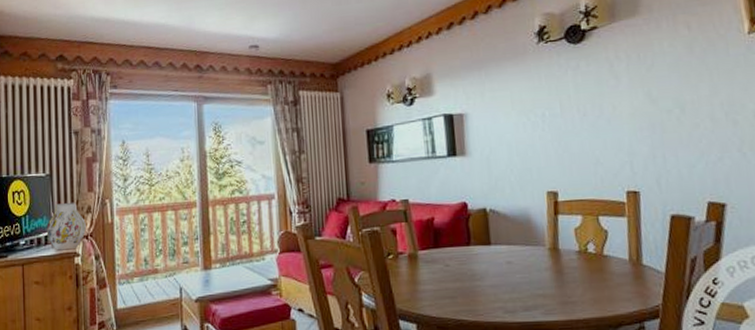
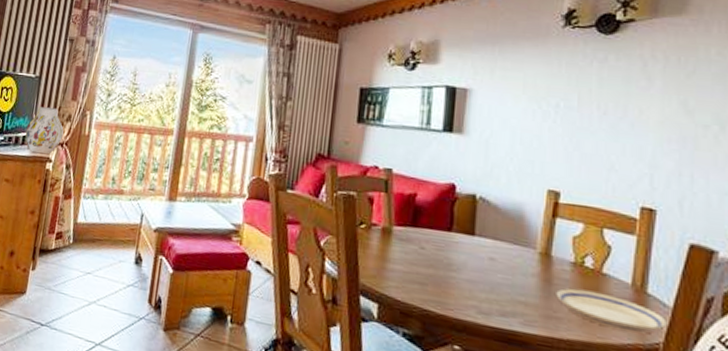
plate: none [568,272,663,301] -> present [556,288,667,334]

